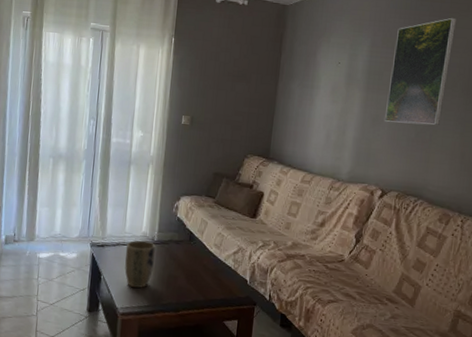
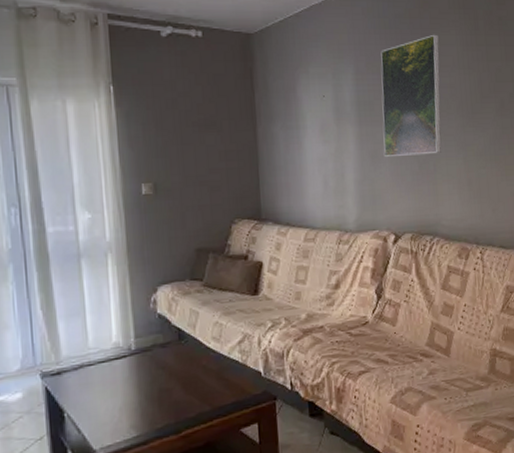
plant pot: present [125,240,156,289] -> none [93,352,137,419]

